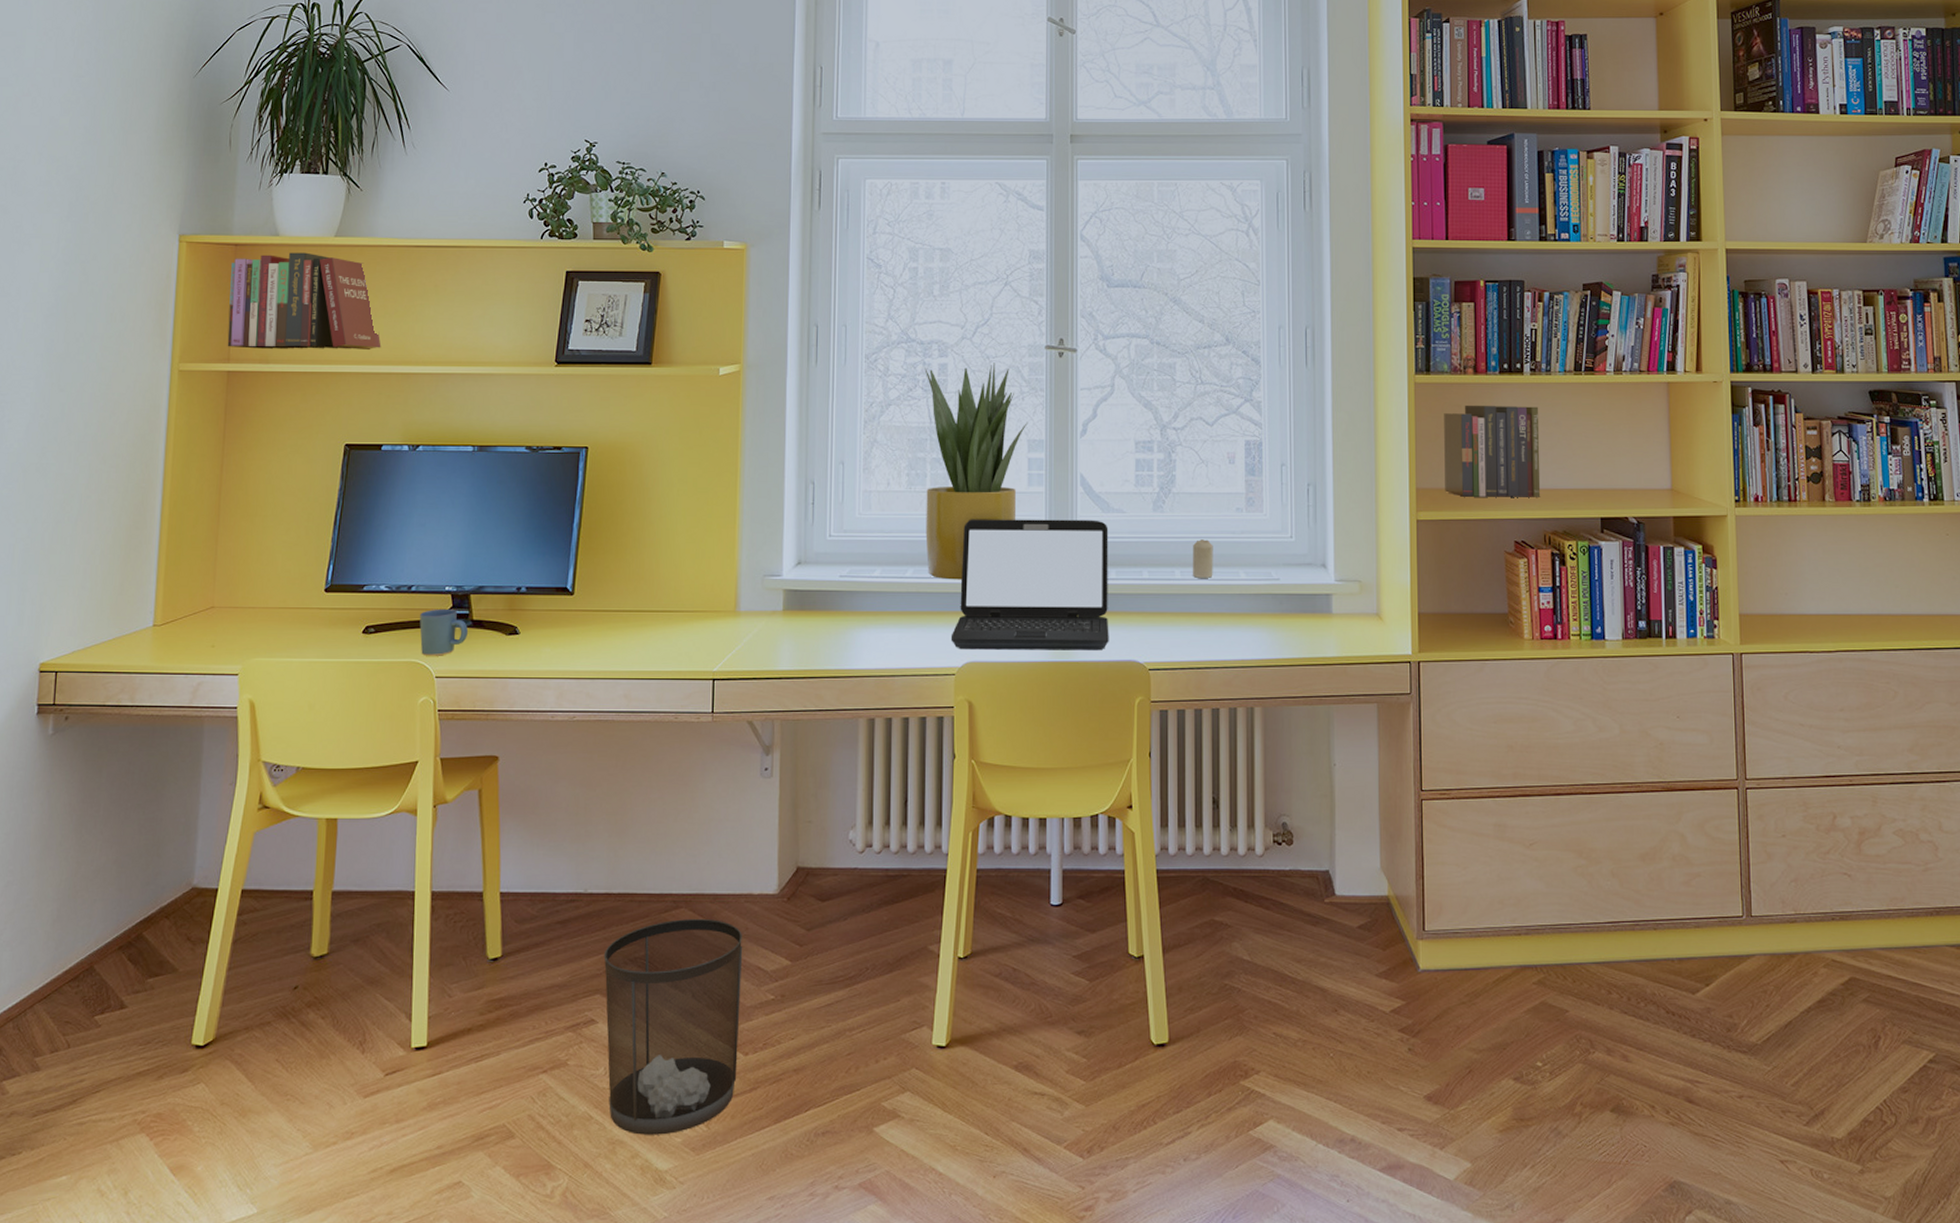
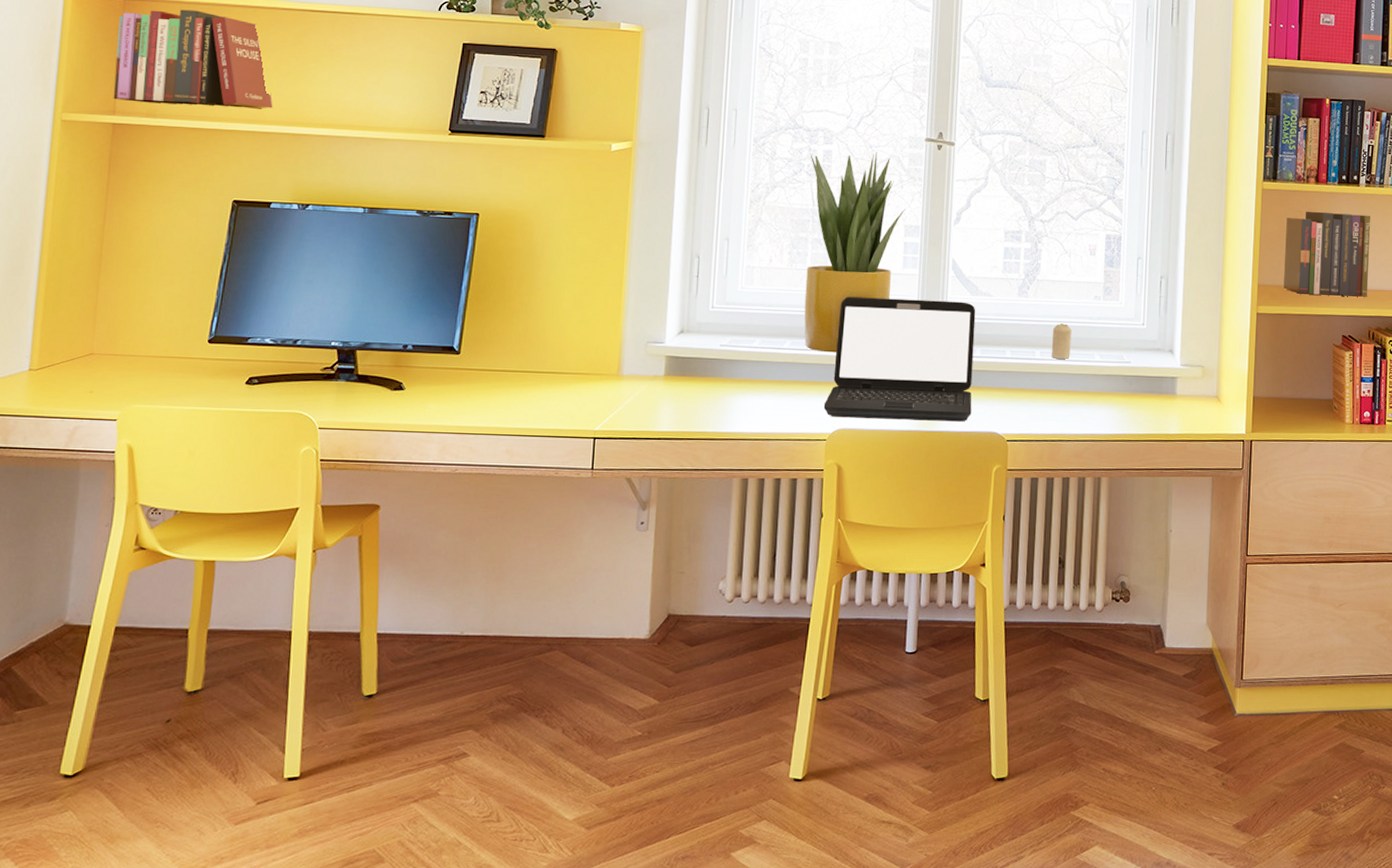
mug: present [420,608,468,656] -> none [304,363,353,408]
waste bin: present [603,918,743,1135] -> none [477,660,613,860]

